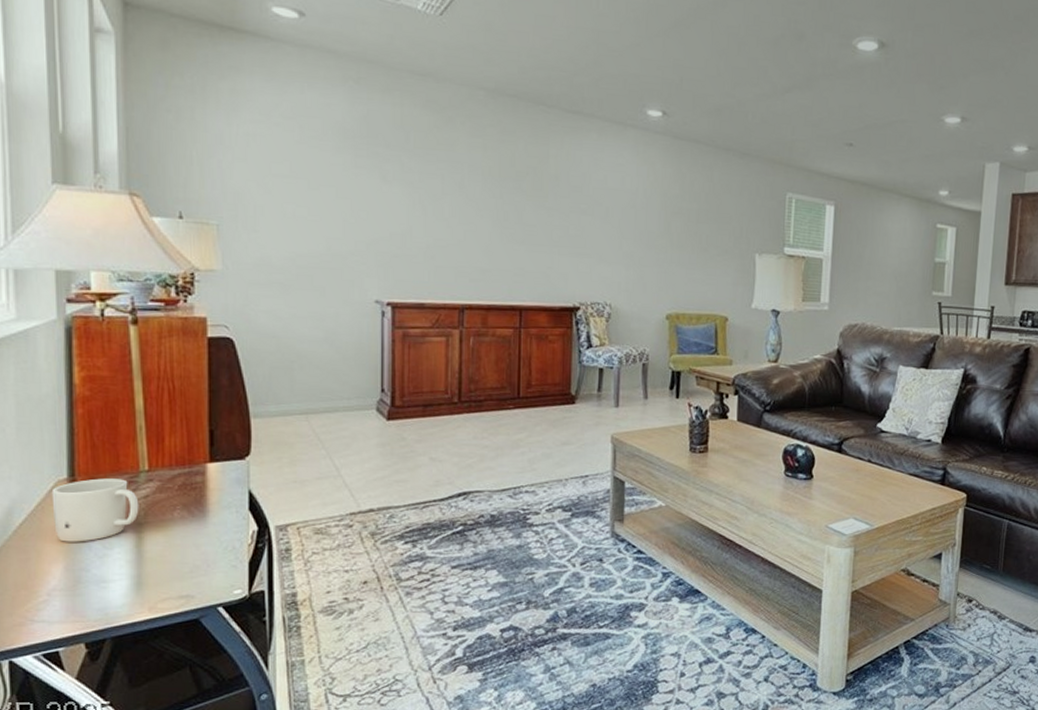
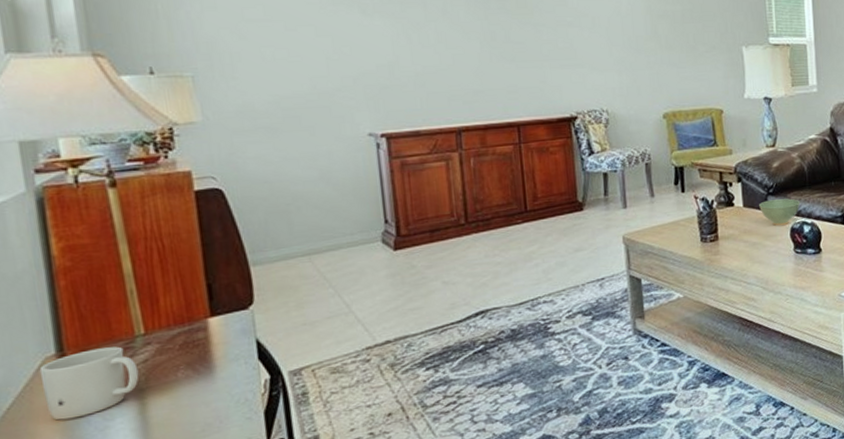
bowl: none [754,417,797,446] -> present [759,198,801,226]

